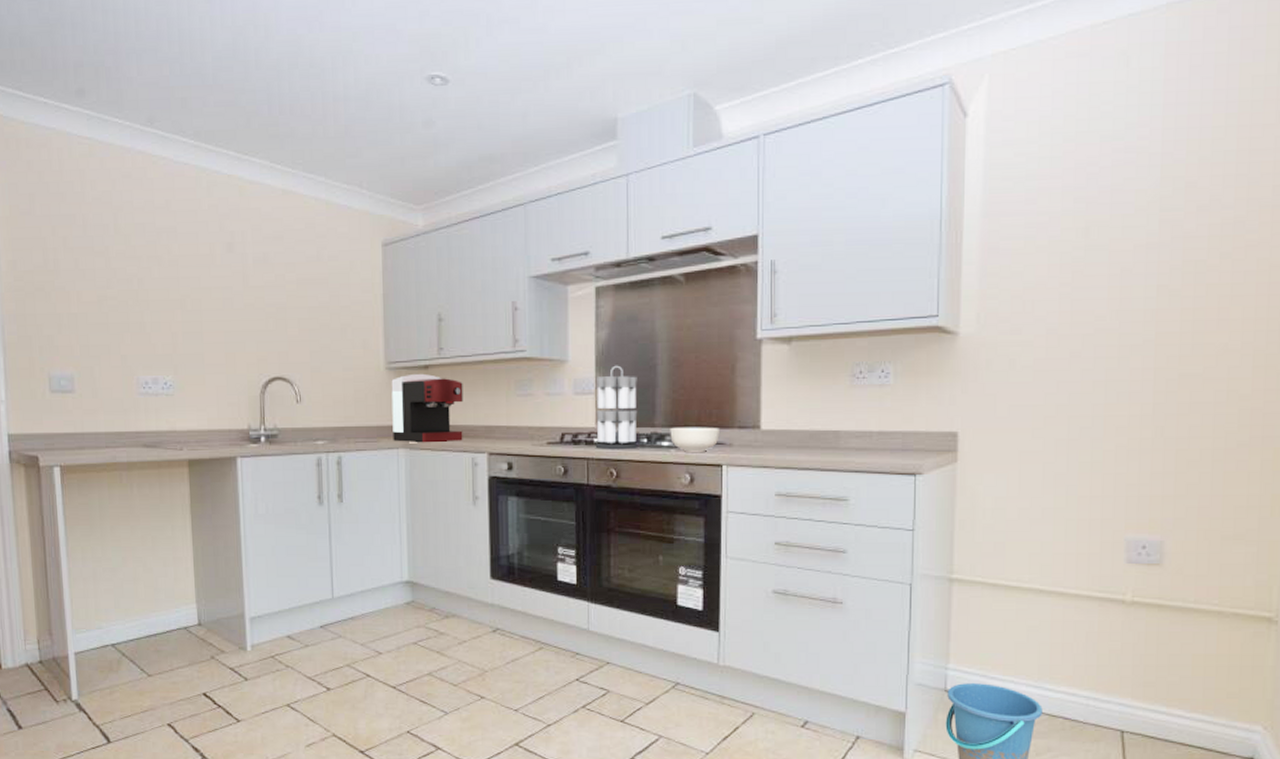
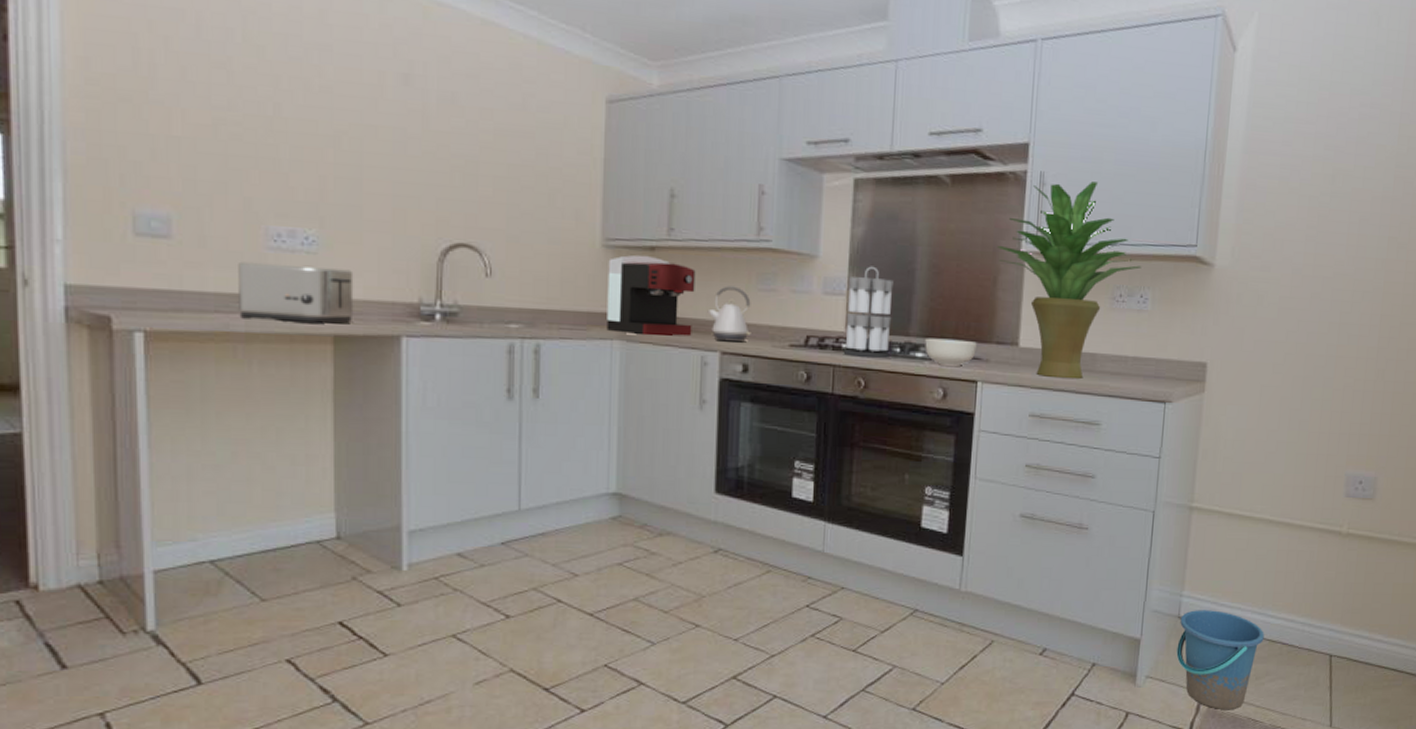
toaster: none [120,406,202,452] -> present [238,261,354,324]
kettle: none [475,394,513,444] -> present [707,286,751,343]
potted plant: none [733,264,881,458] -> present [997,181,1142,380]

